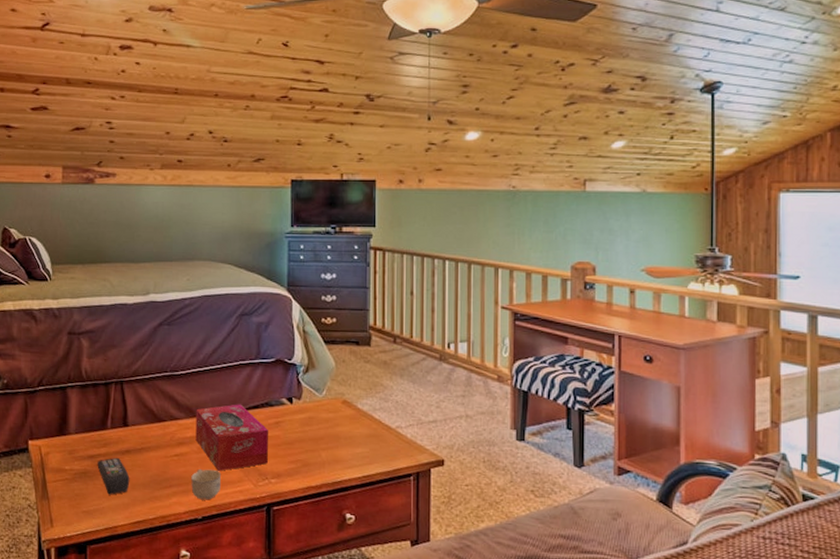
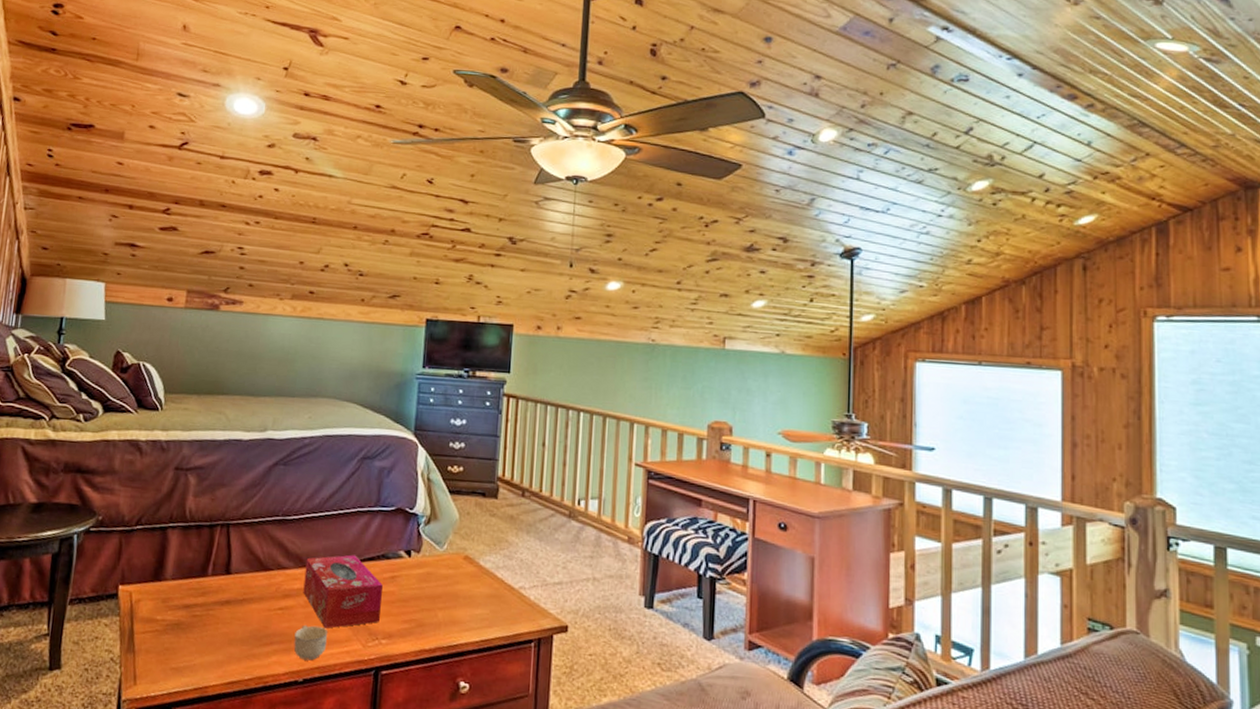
remote control: present [97,457,130,495] -> none [192,608,228,651]

